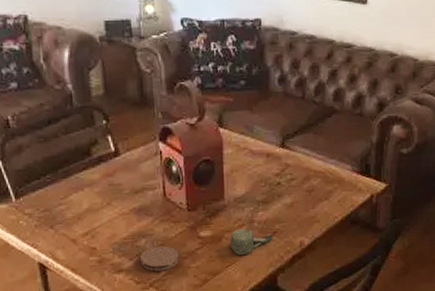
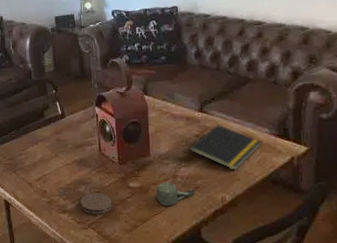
notepad: none [268,161,344,212] -> present [189,124,262,170]

